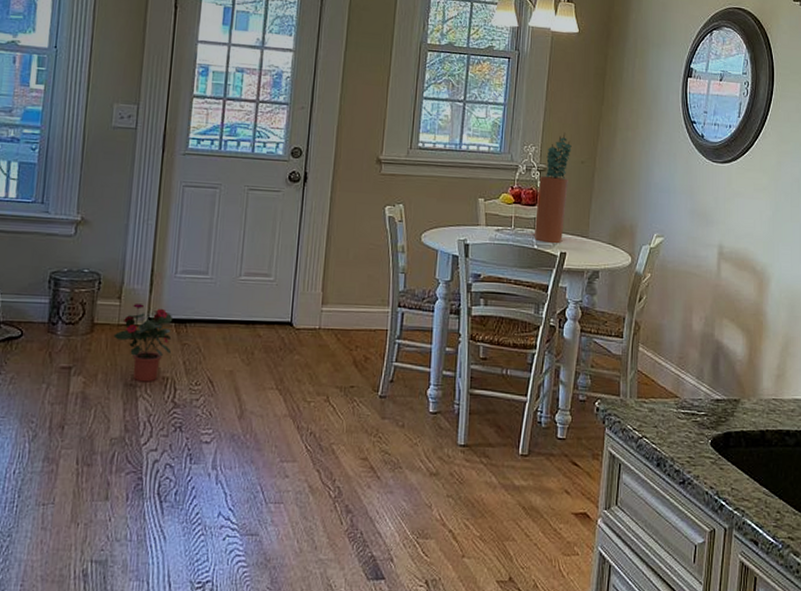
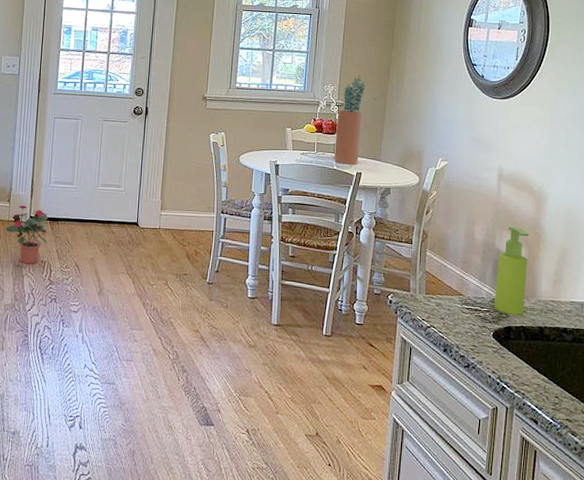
soap dispenser: none [712,314,751,419] -> present [494,227,529,316]

